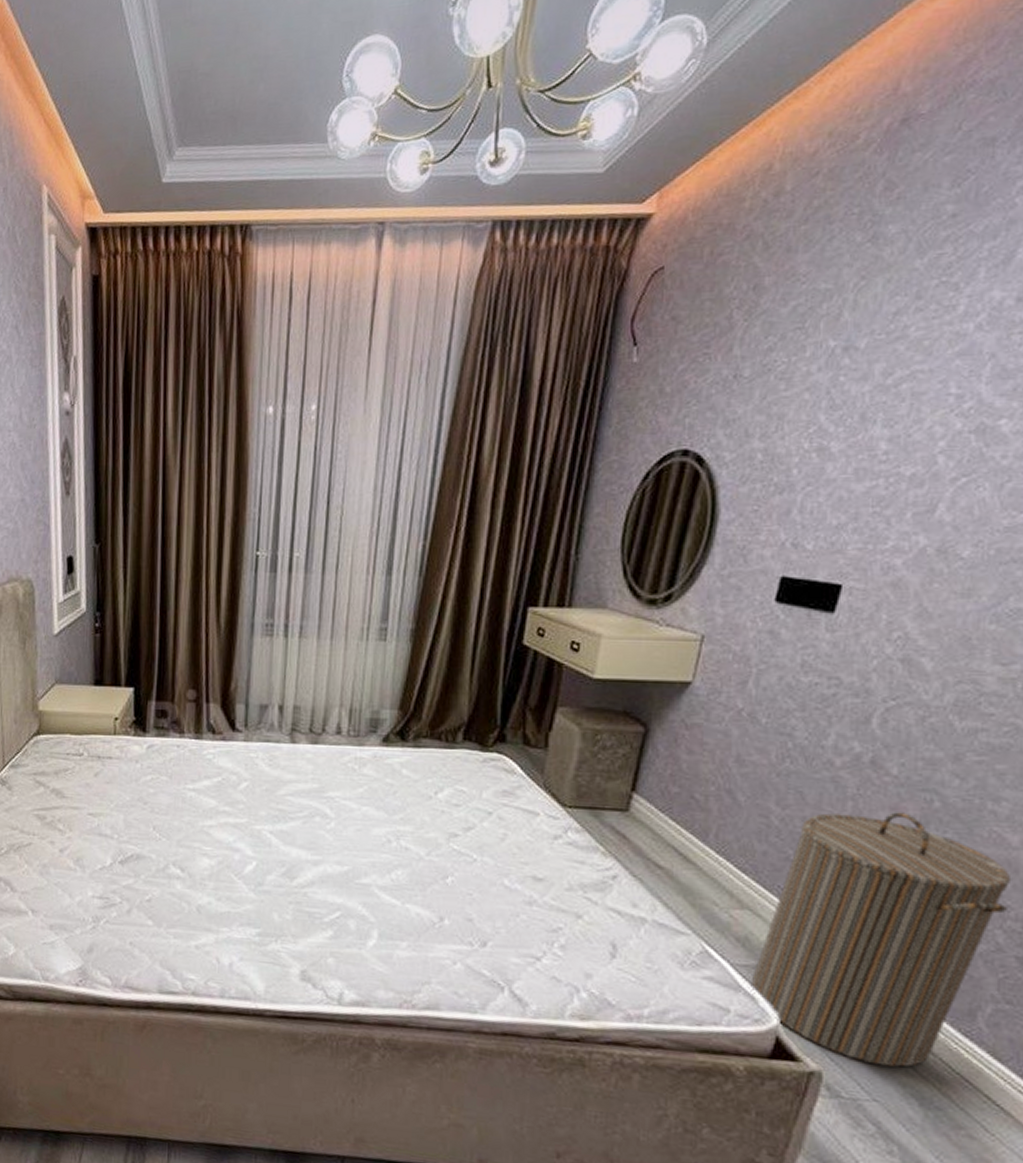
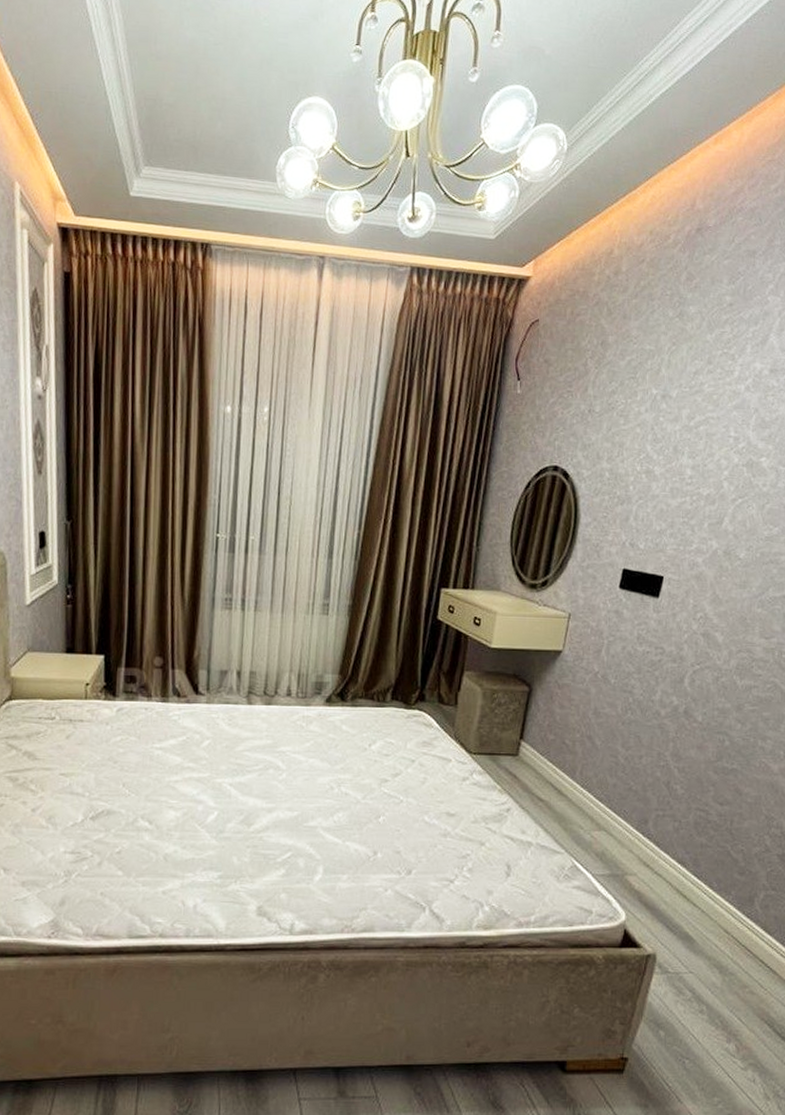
laundry hamper: present [752,812,1012,1067] -> none [607,750,774,945]

